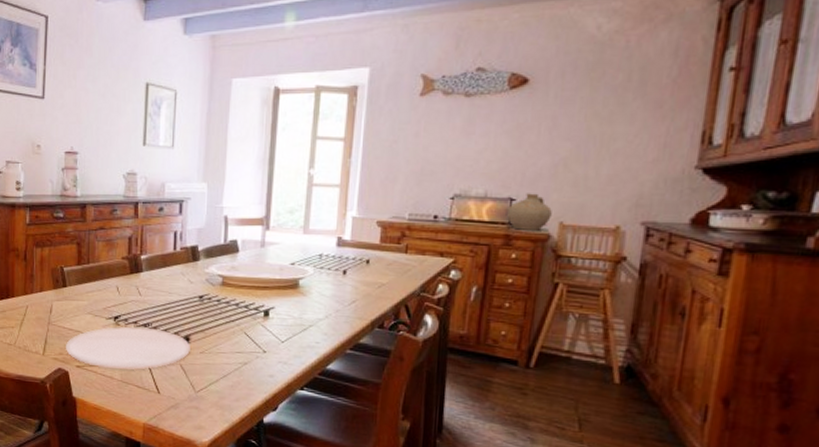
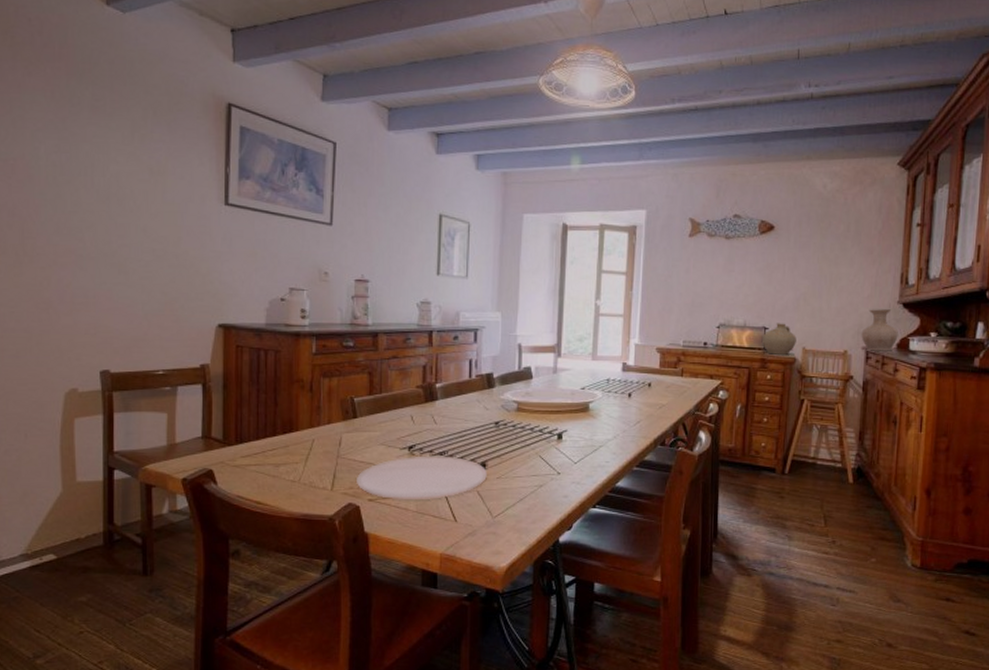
vase: none [640,176,694,228] -> present [861,309,898,351]

